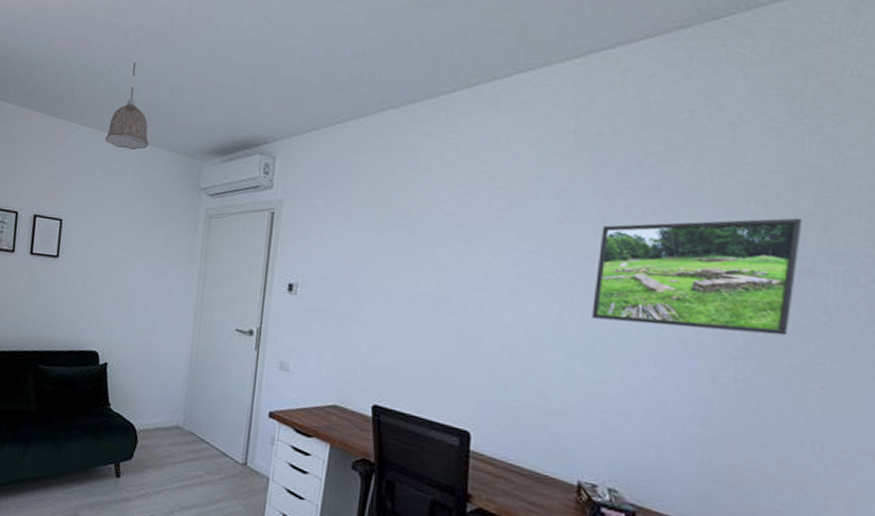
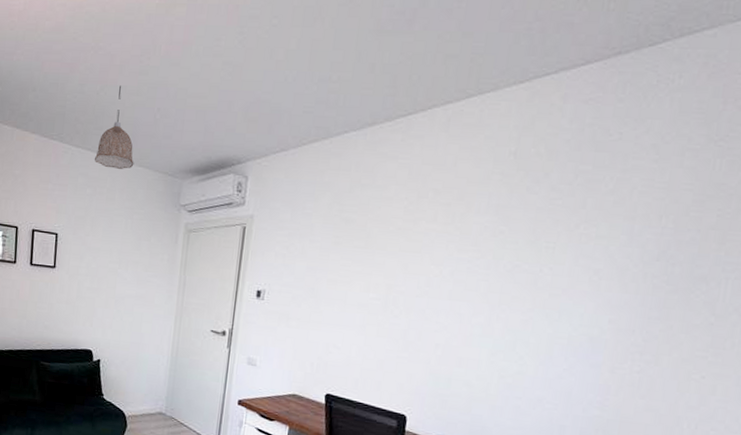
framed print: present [592,217,803,336] -> none [516,231,706,334]

